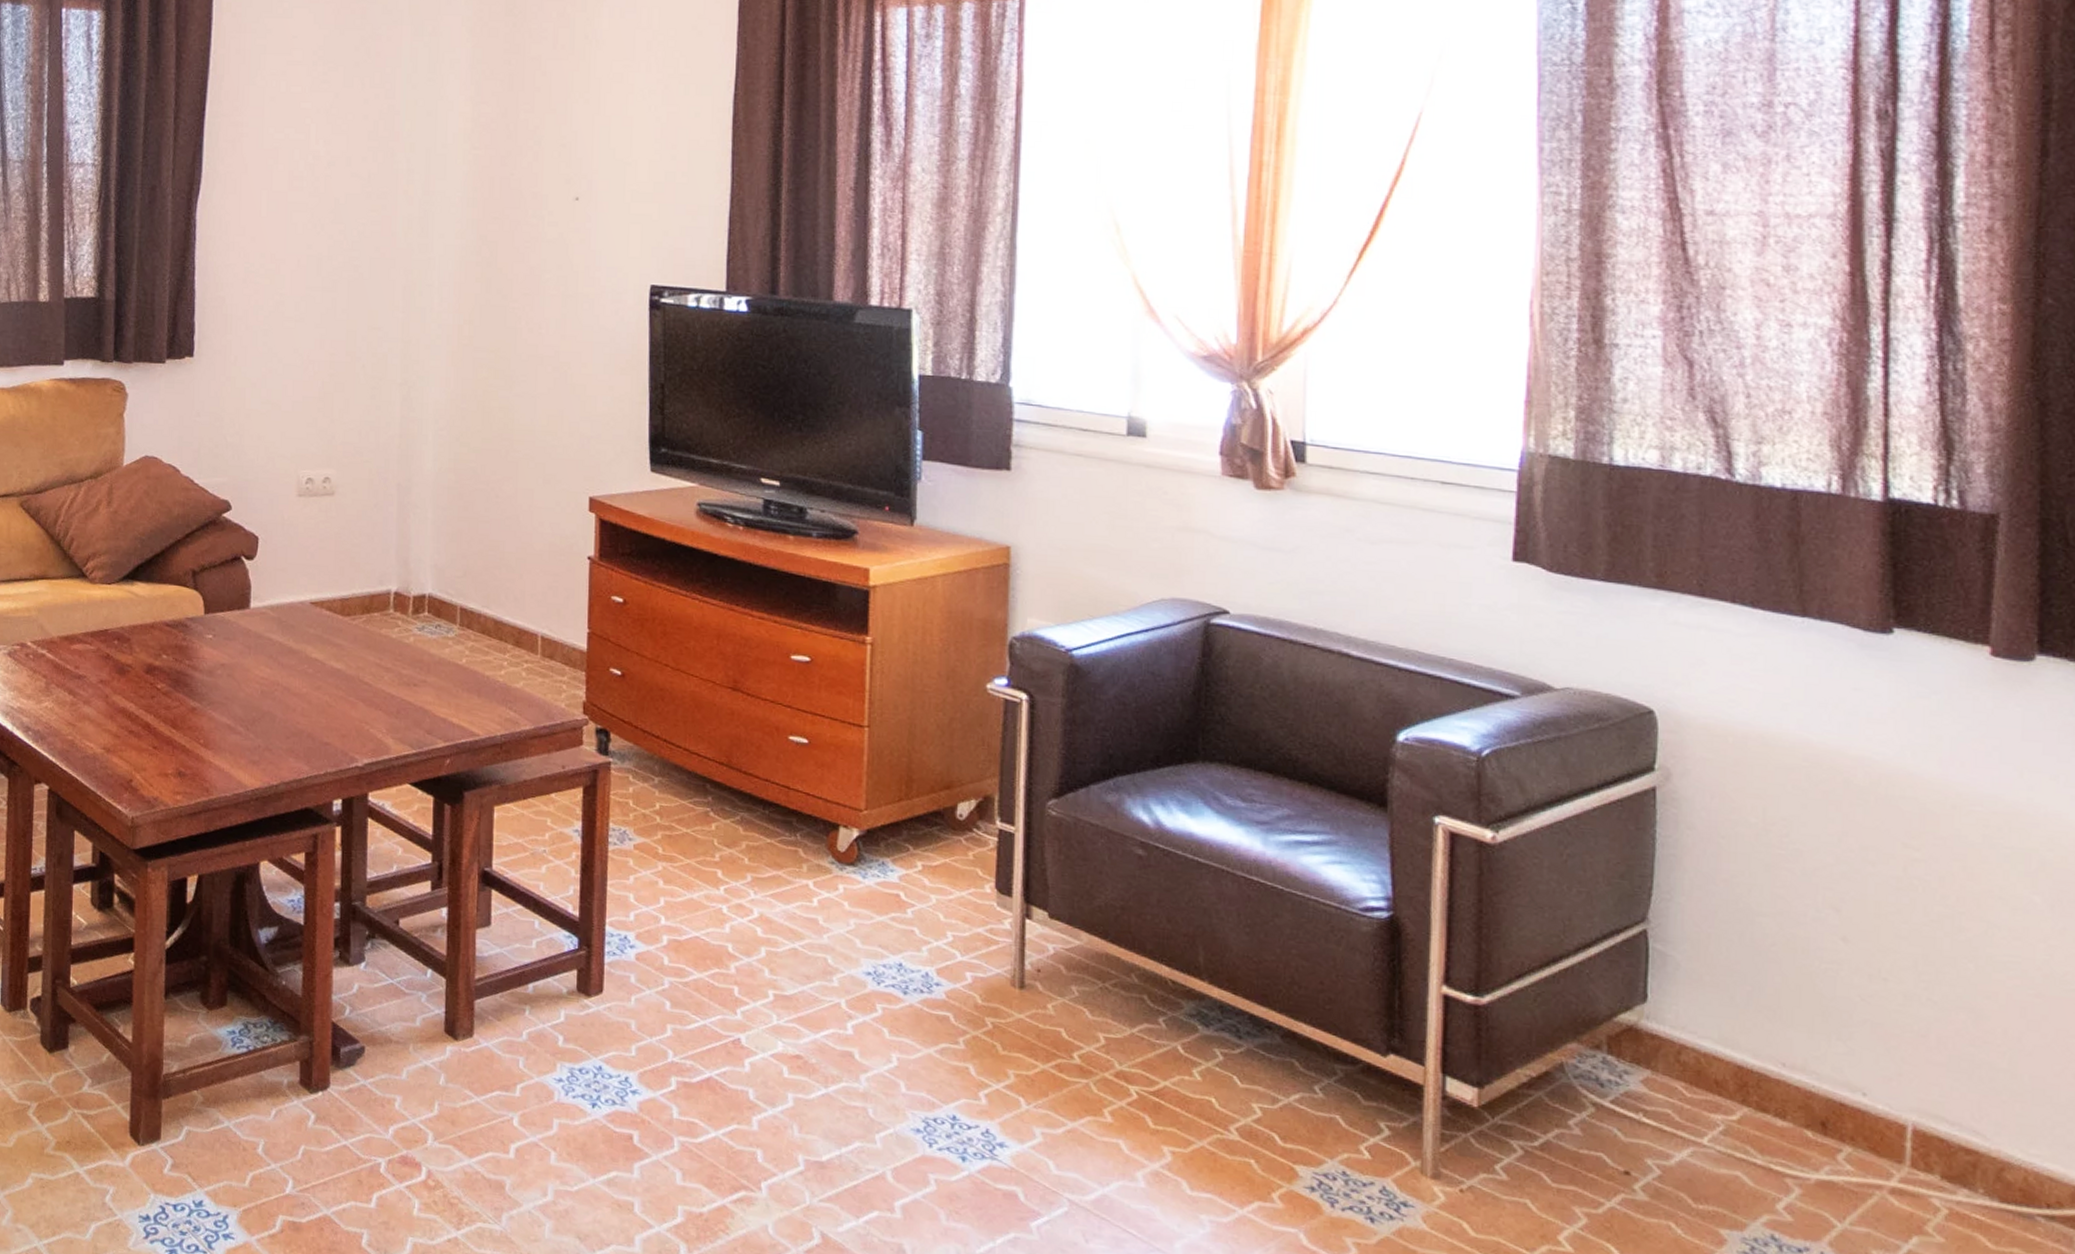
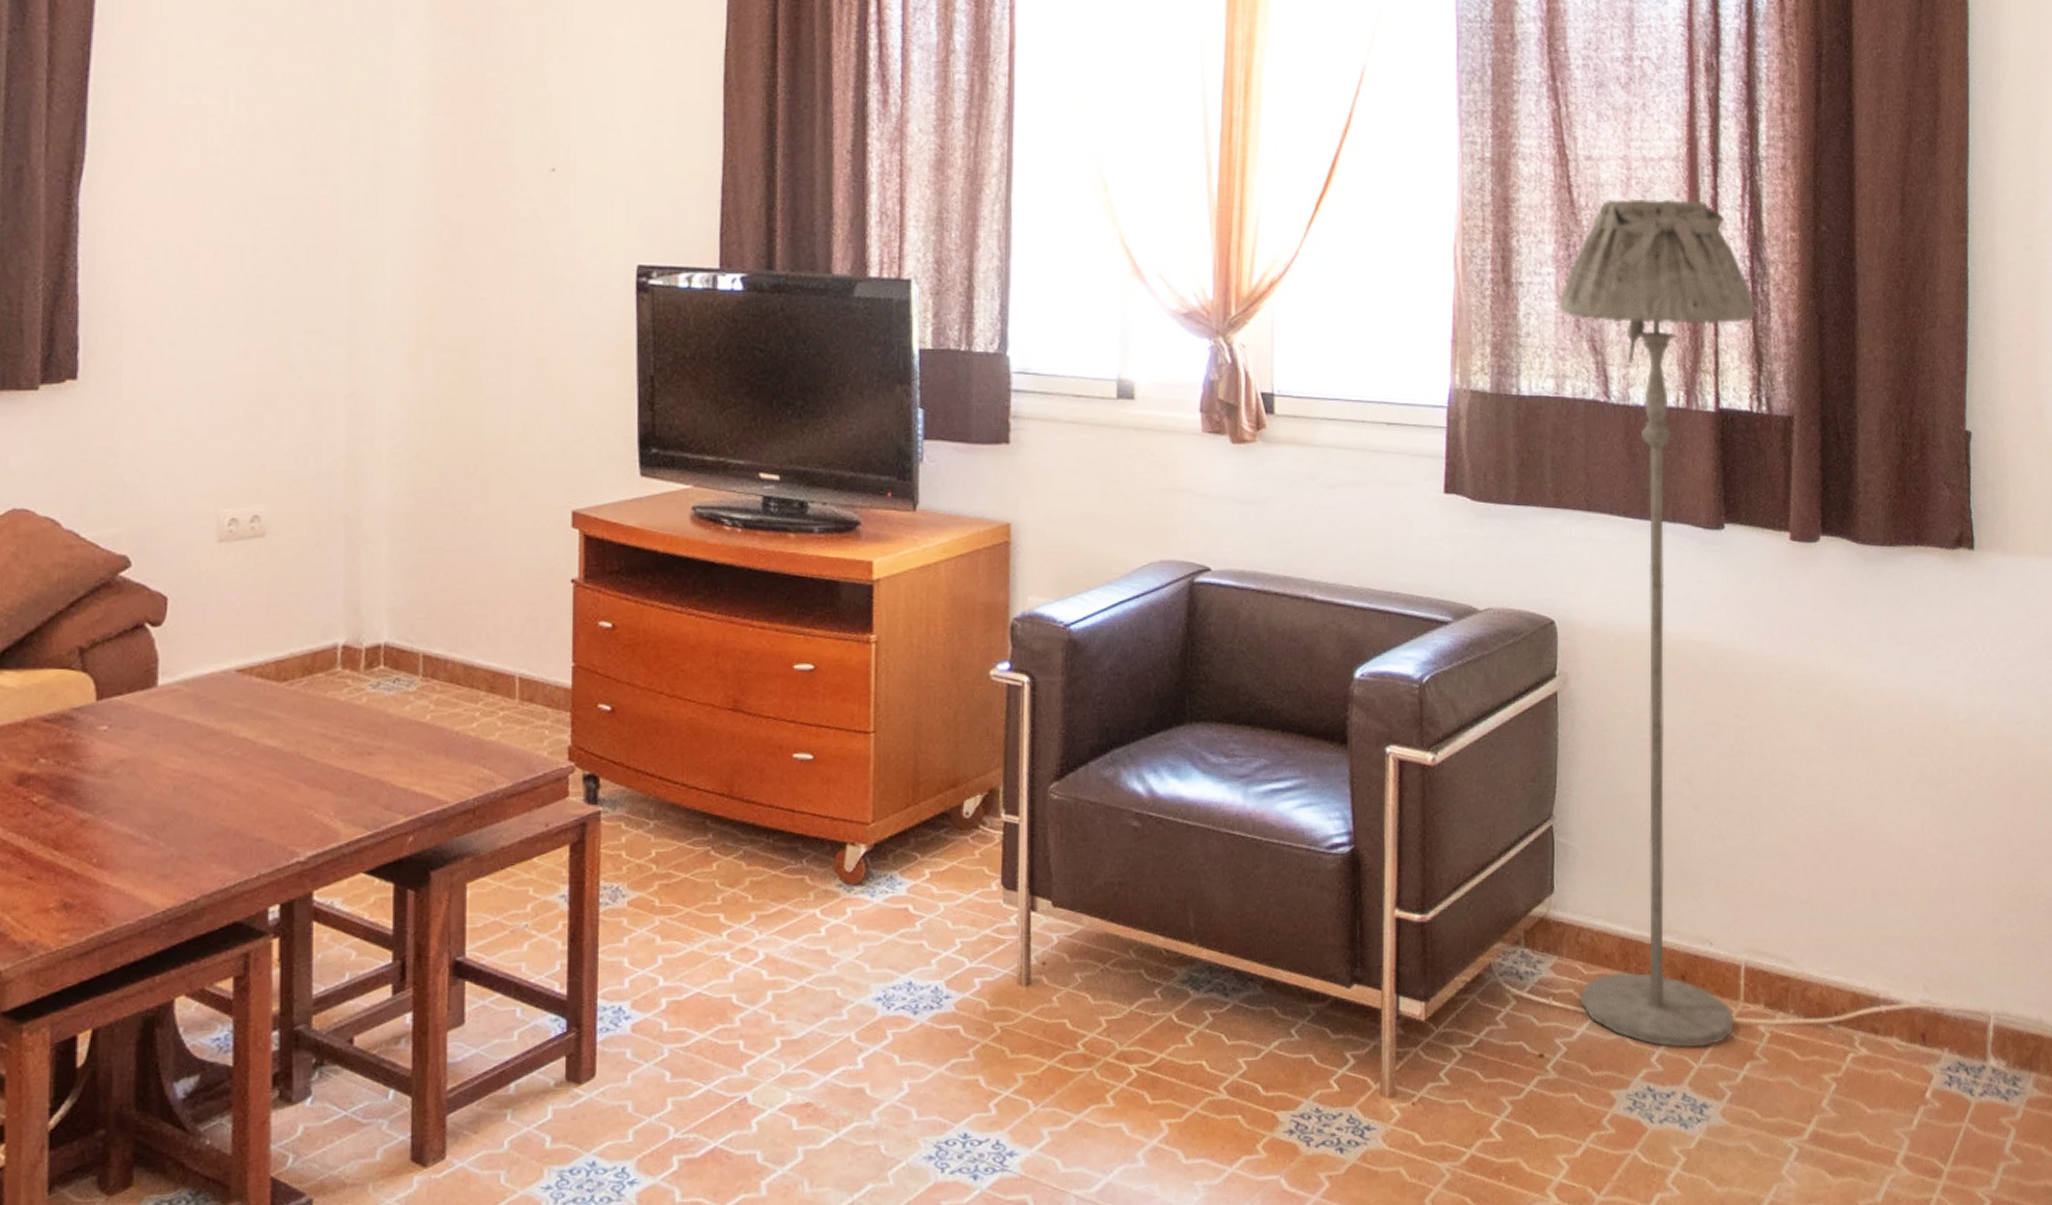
floor lamp: none [1666,258,1945,1207] -> present [1558,198,1756,1049]

